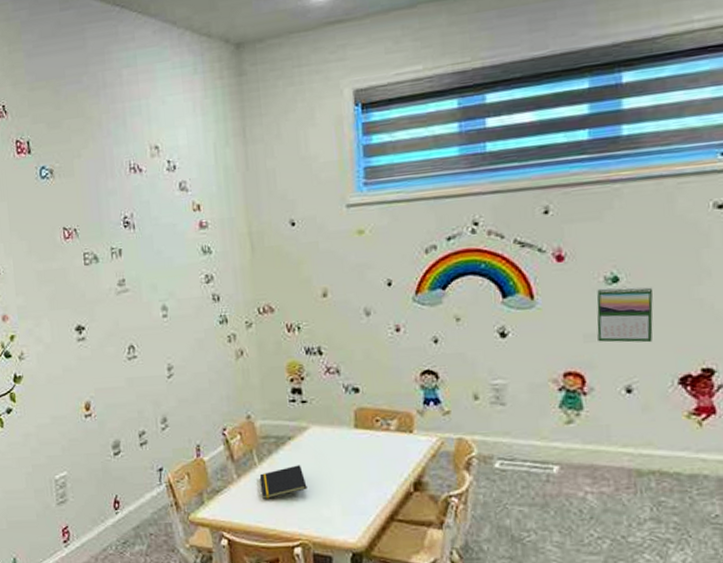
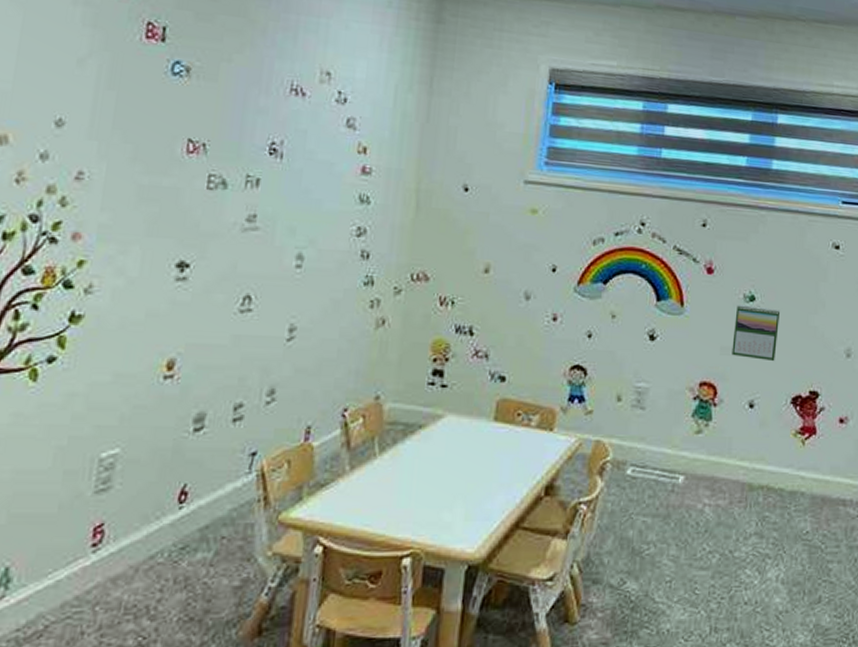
notepad: present [259,465,307,500] -> none [376,458,431,499]

